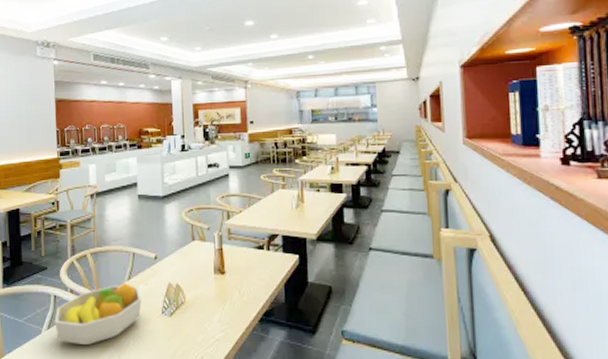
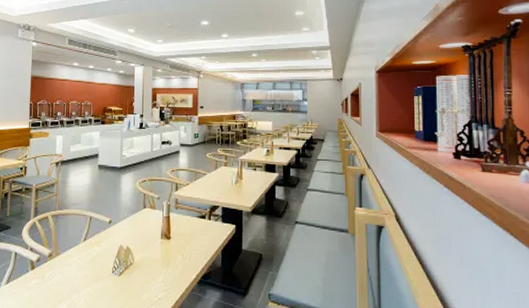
fruit bowl: present [54,283,142,345] -> none [13,244,95,300]

